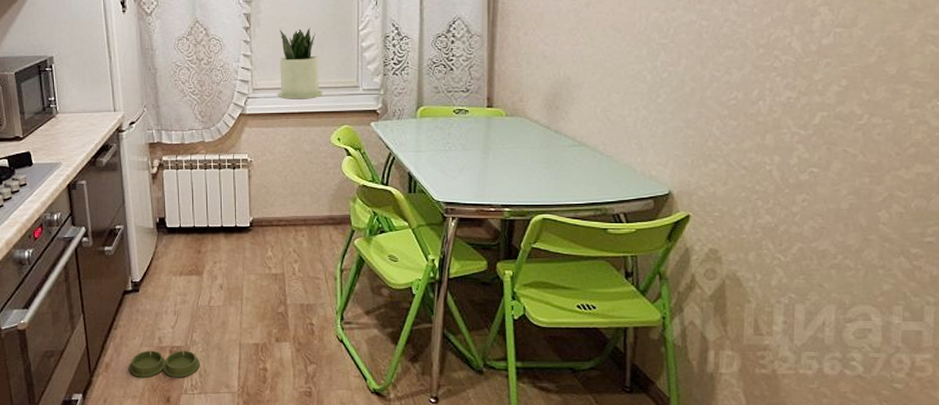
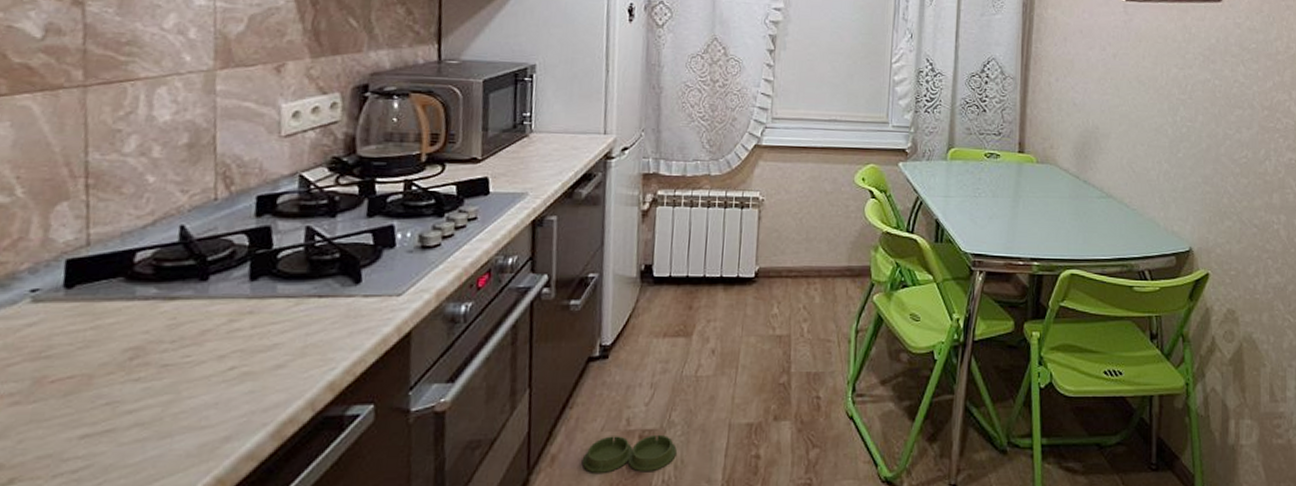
planter: present [277,27,323,101] -> none [798,54,850,134]

